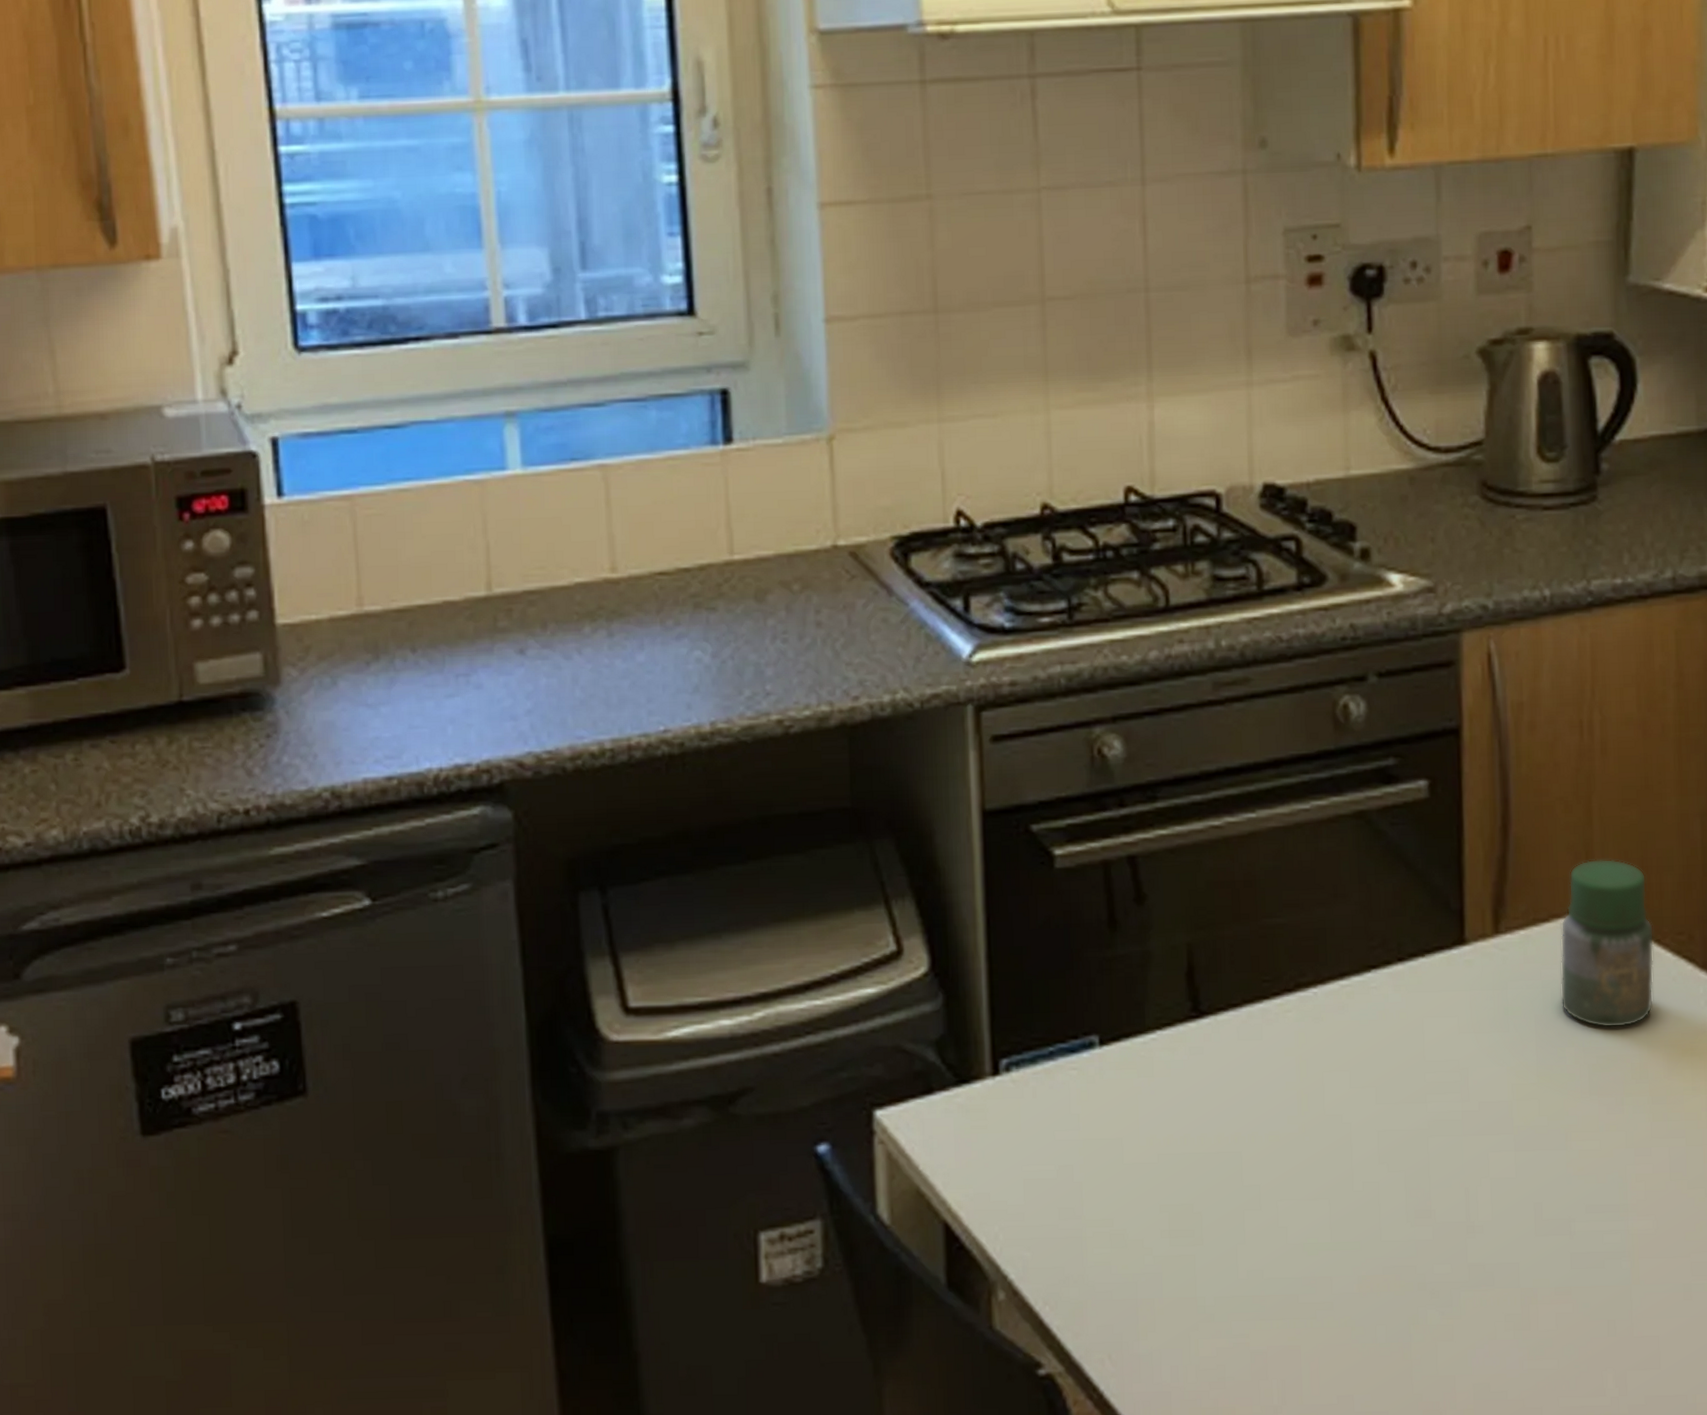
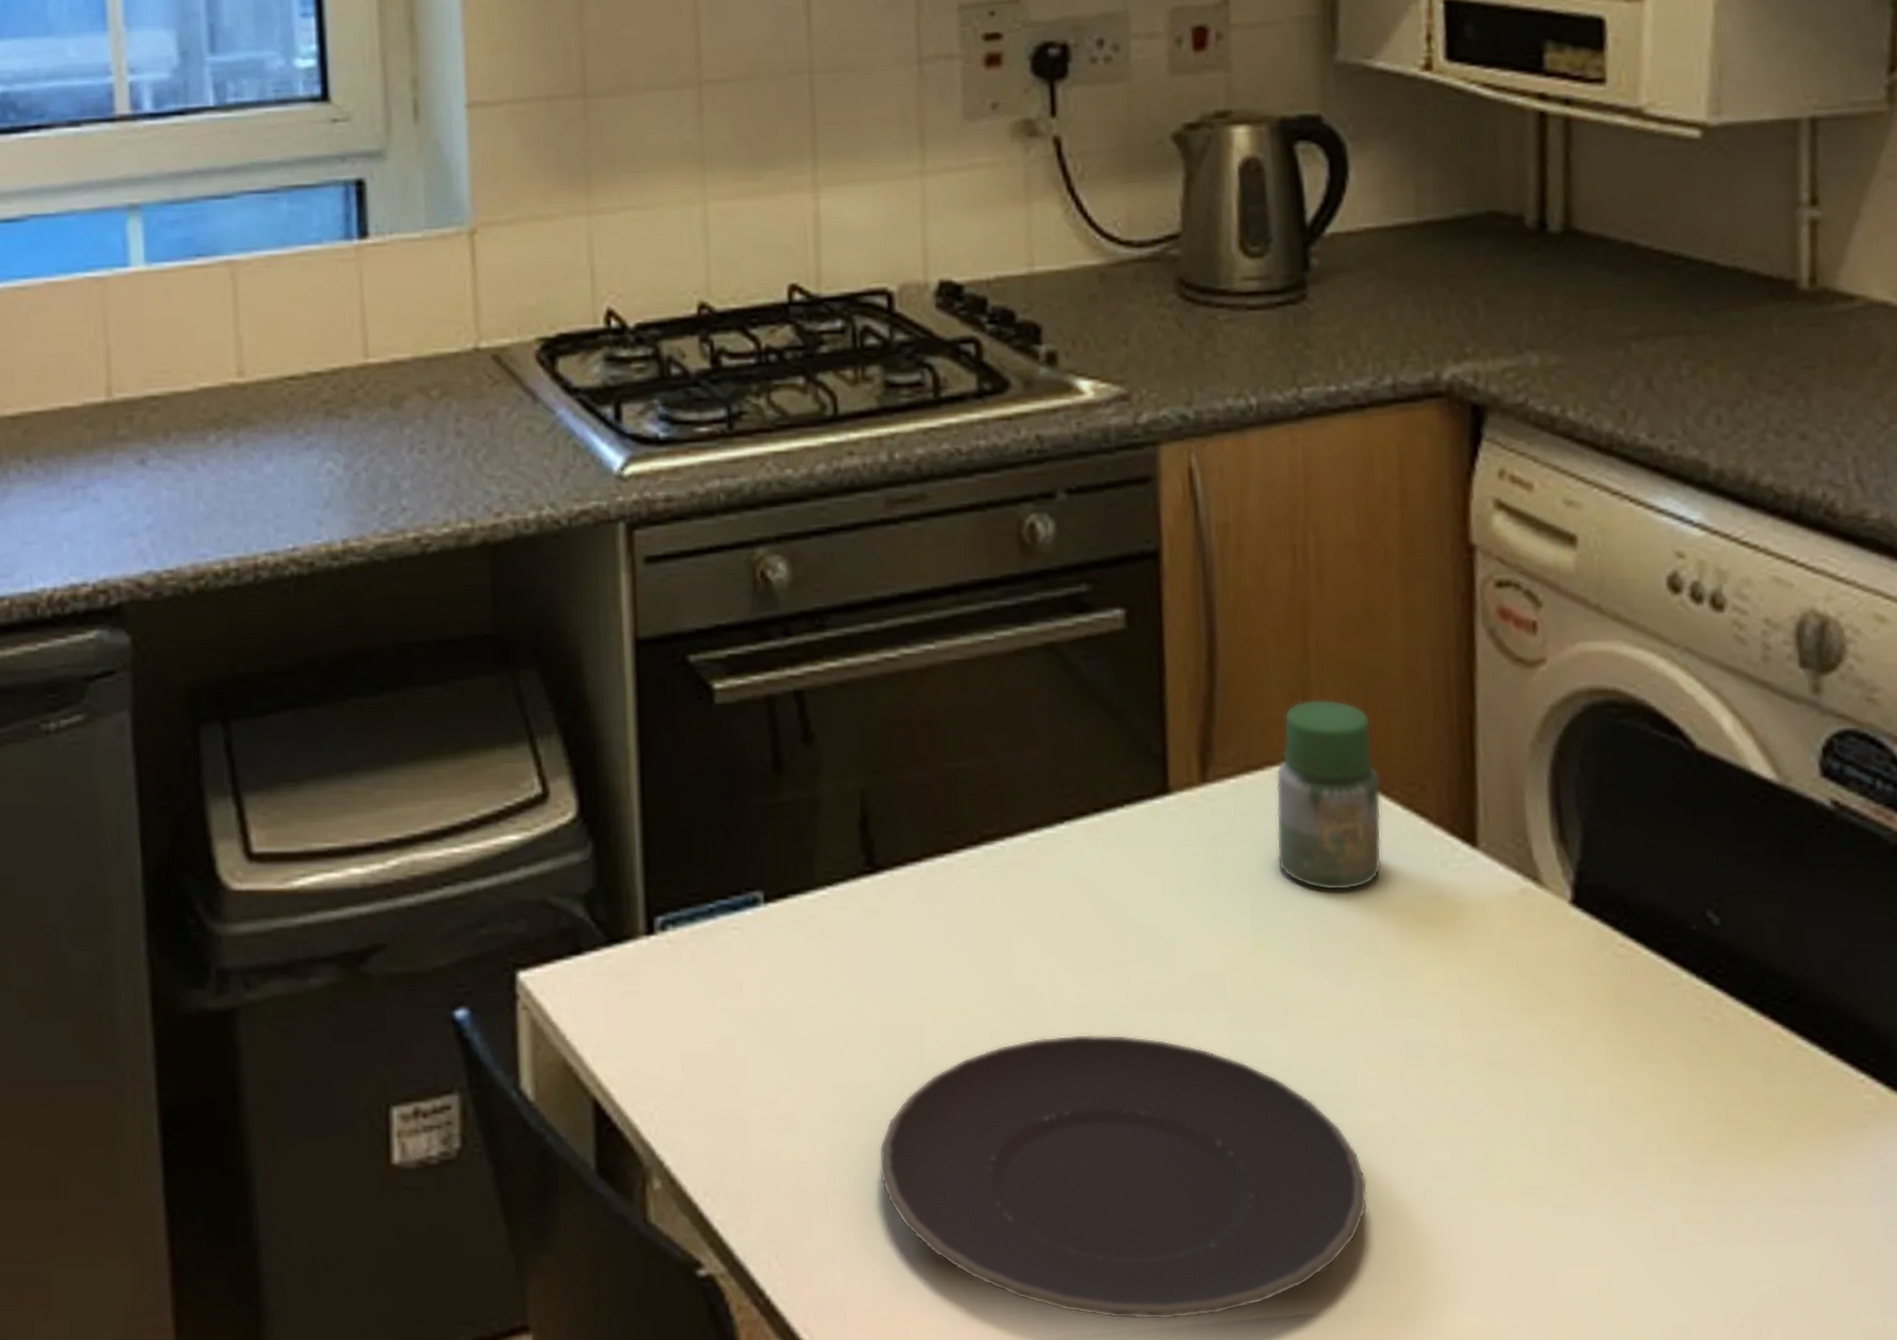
plate: none [1201,1157,1635,1404] -> present [879,1034,1368,1320]

